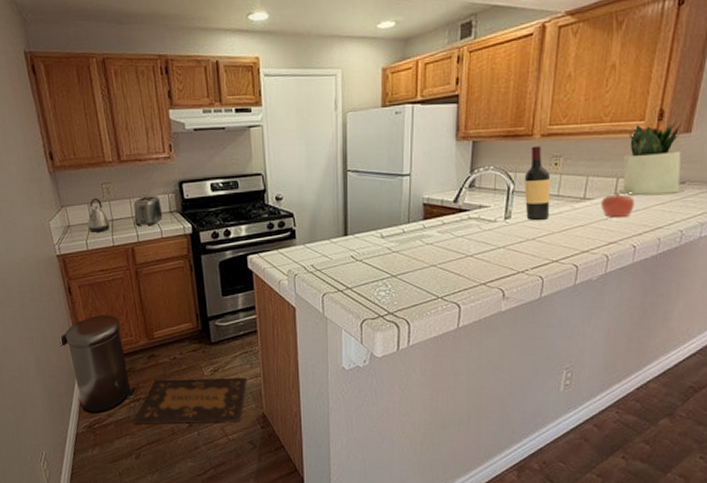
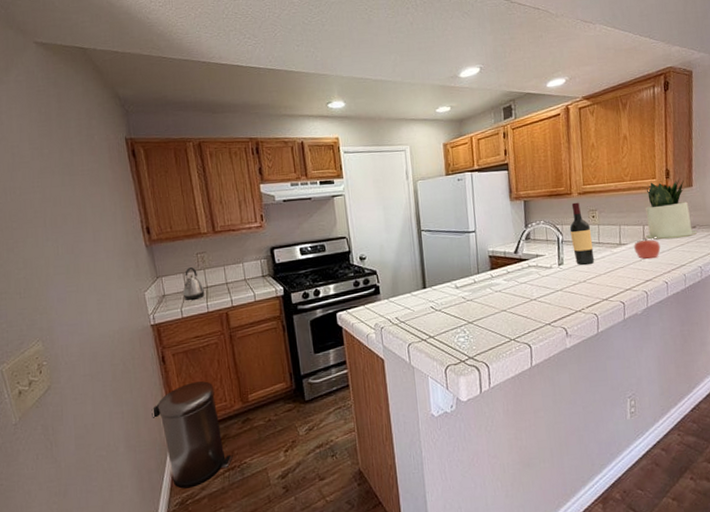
doormat: present [132,378,247,424] -> none [227,434,342,496]
toaster: present [134,196,163,226] -> none [228,262,256,291]

